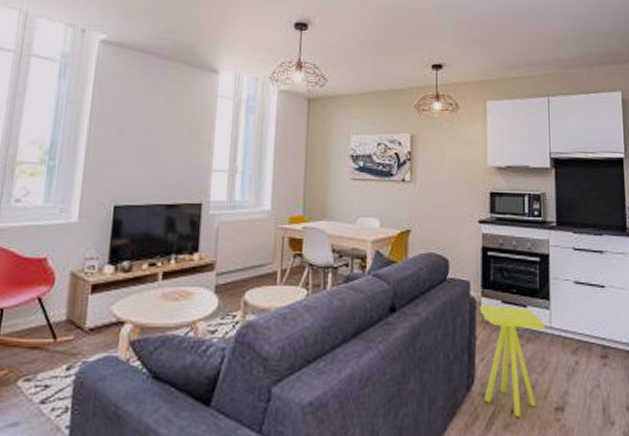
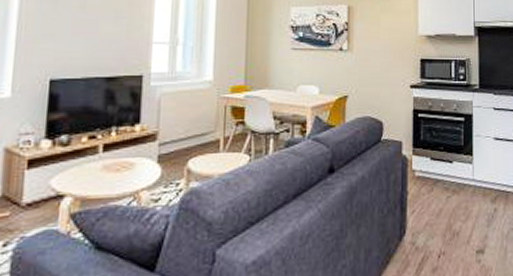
side table: present [480,305,544,418] -> none [411,162,468,262]

